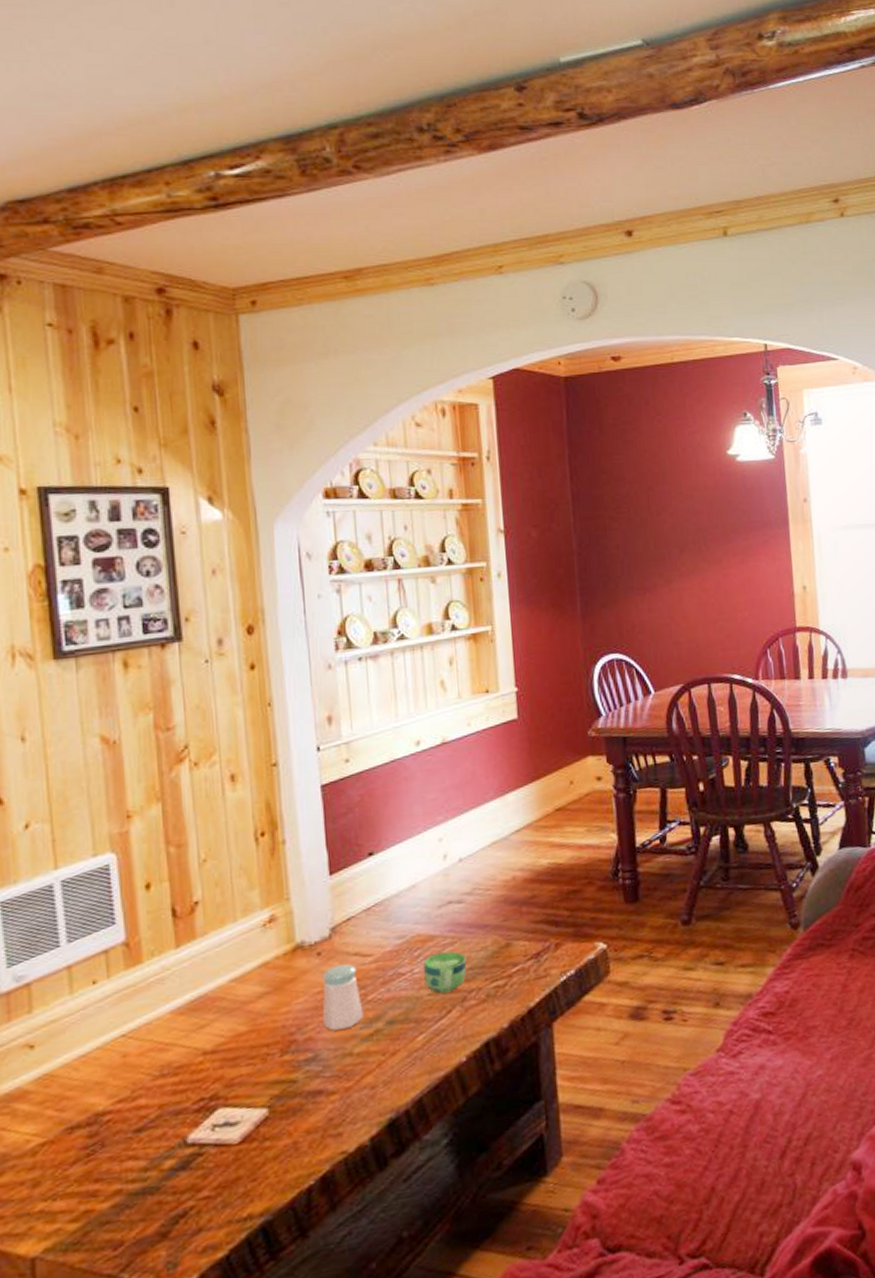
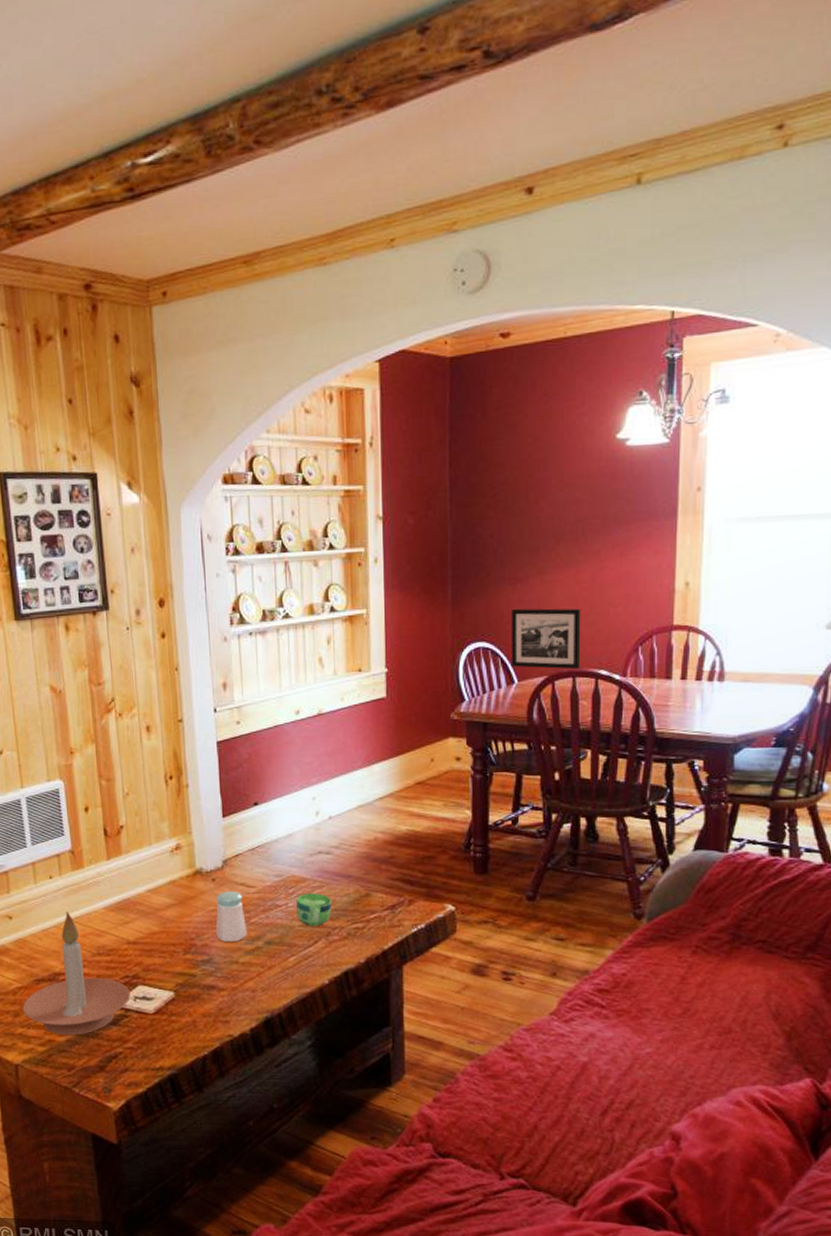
candle holder: none [45,1025,207,1201] -> present [22,911,131,1036]
picture frame: none [643,615,715,678] -> present [512,608,581,670]

